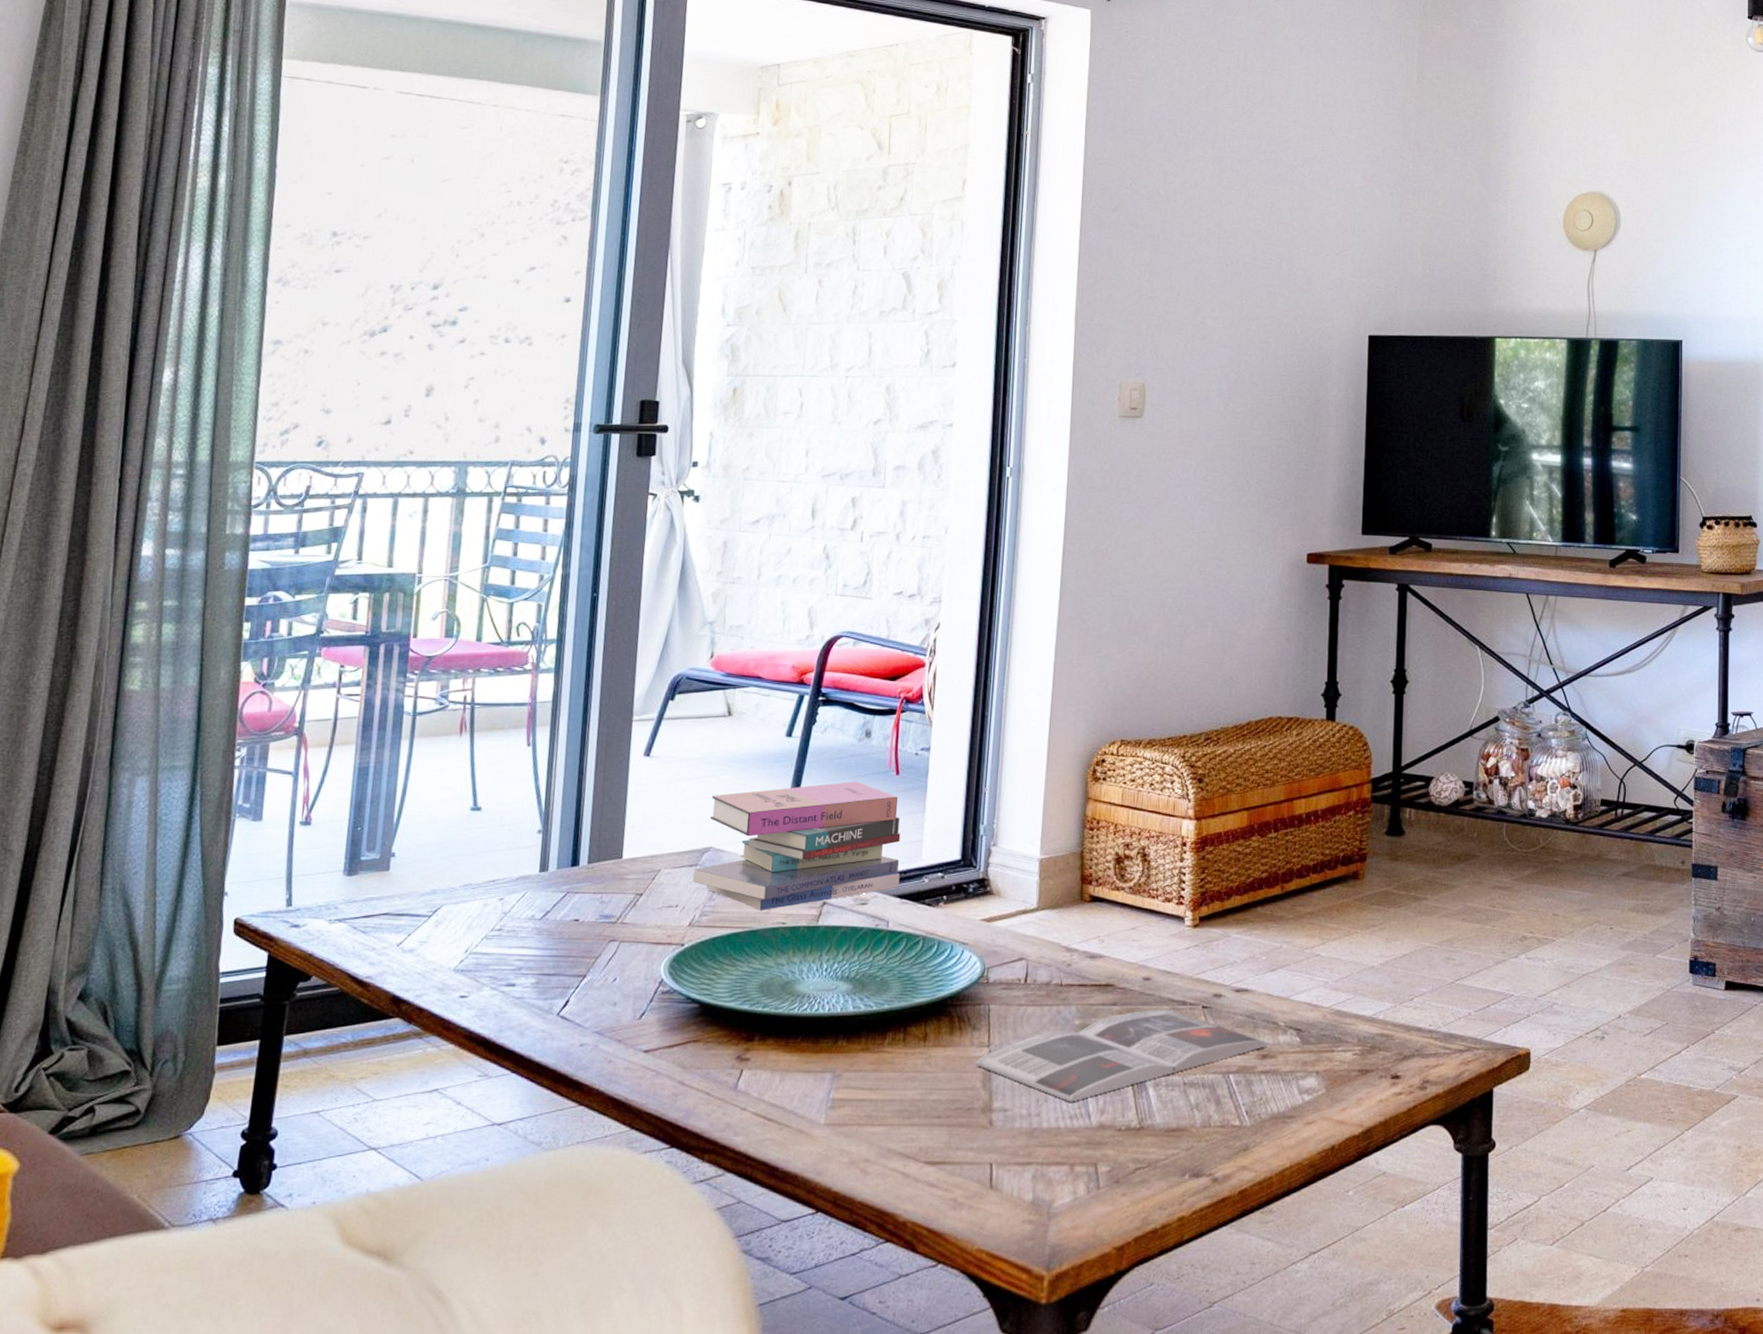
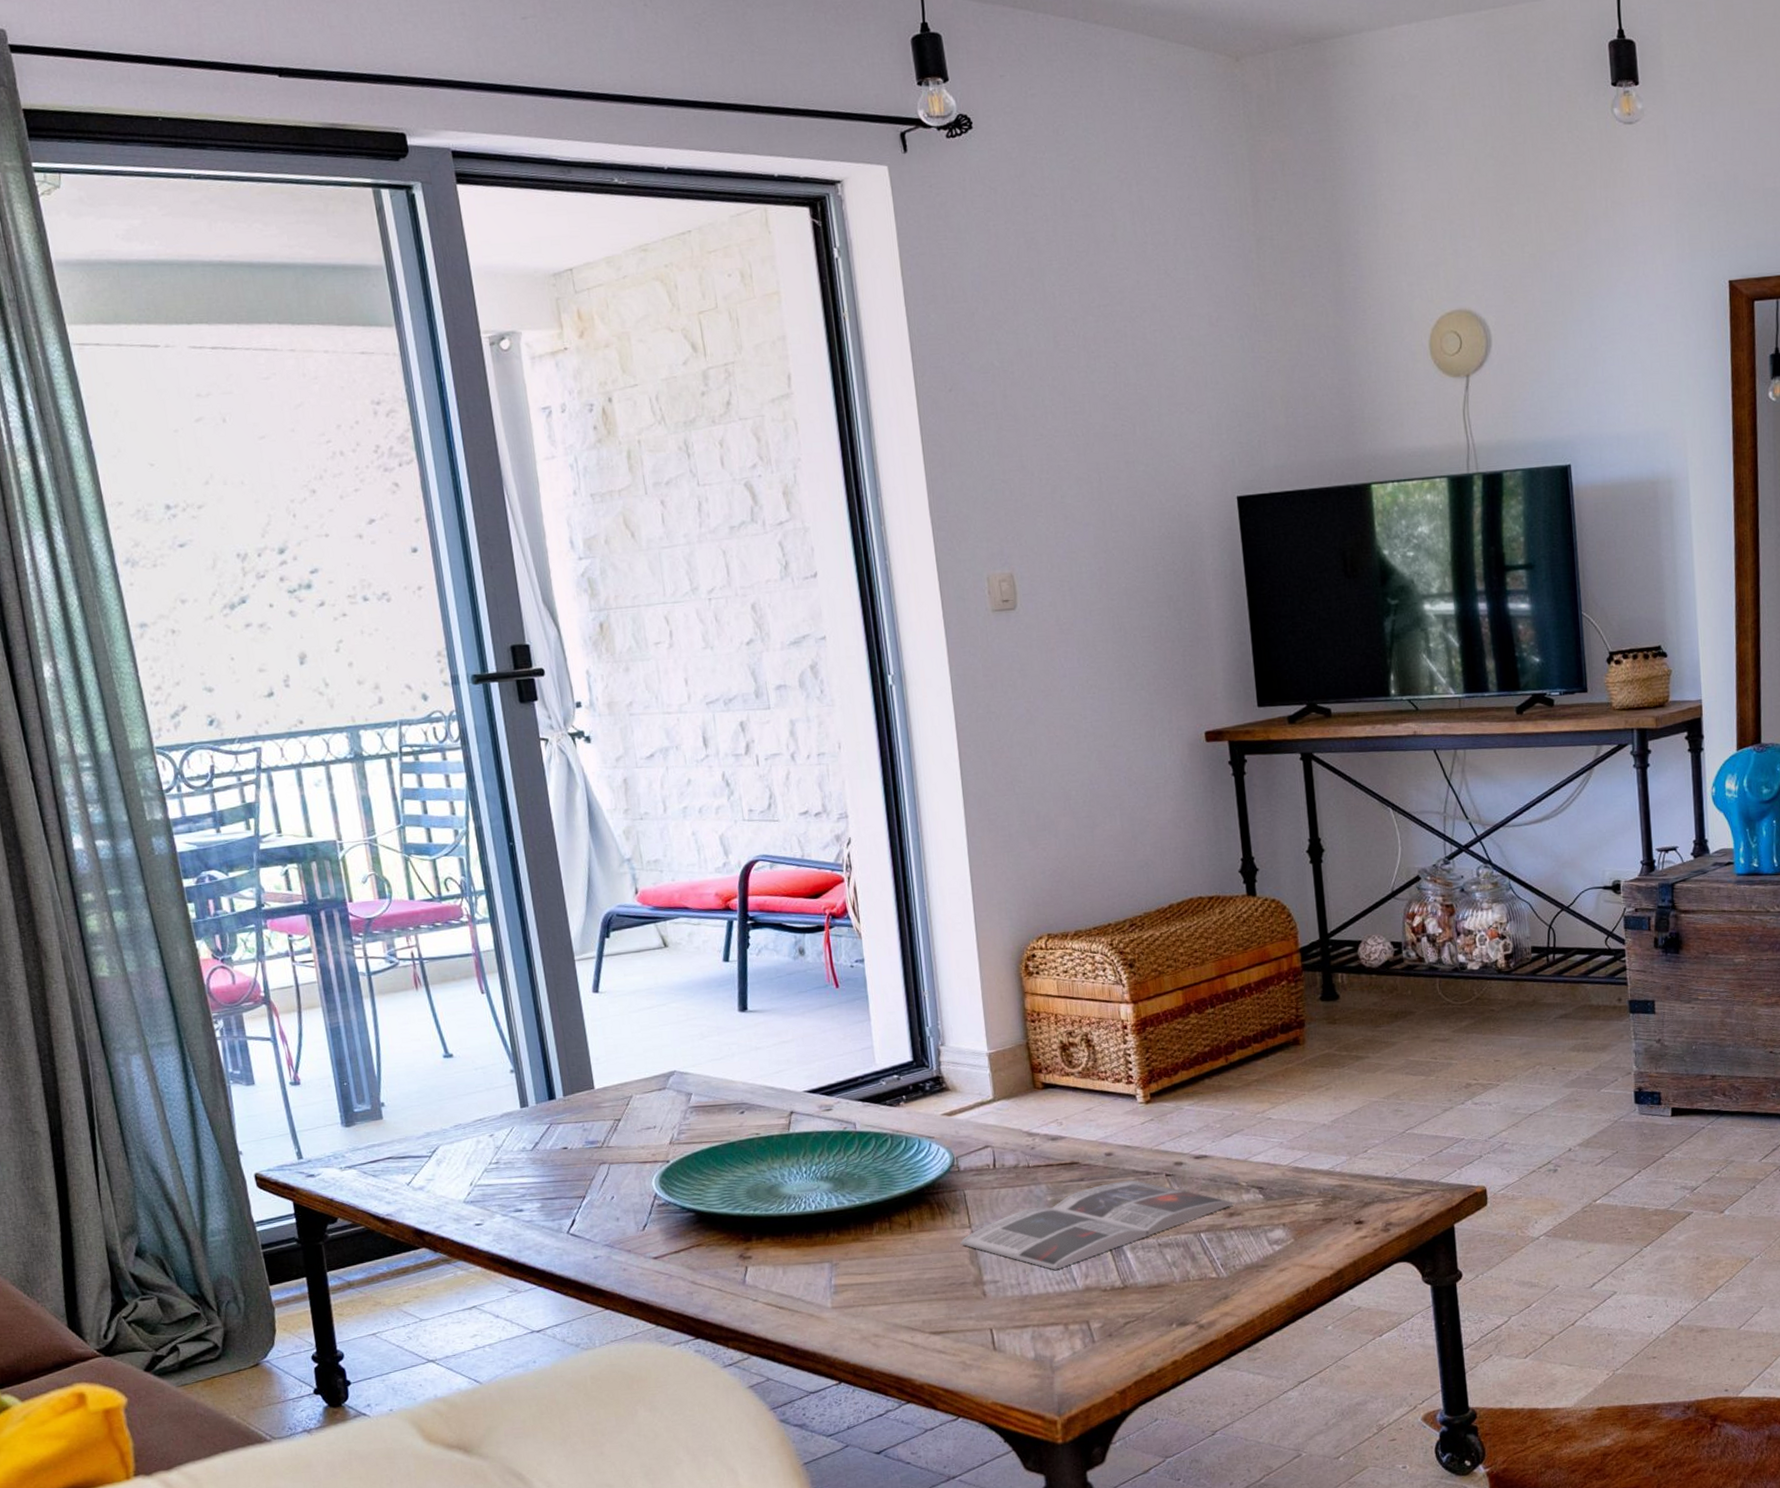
books: present [692,781,901,910] -> none [663,997,859,1124]

